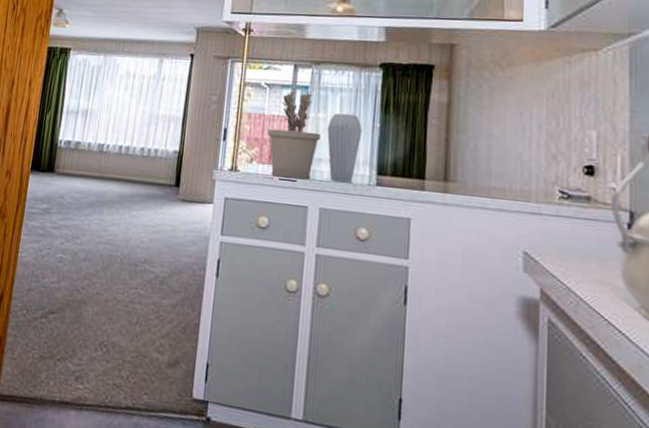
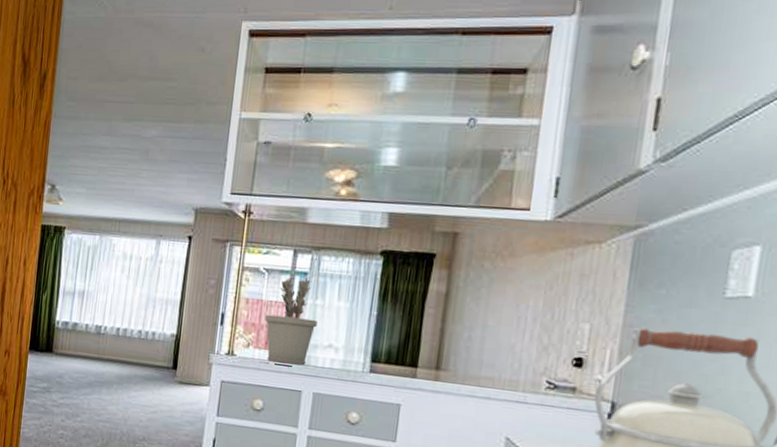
vase: present [327,113,363,183] -> none [324,300,359,370]

